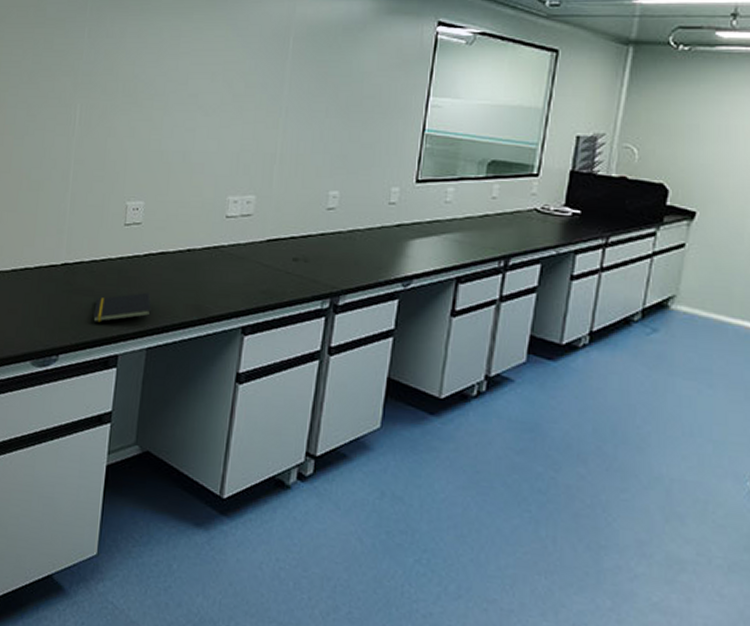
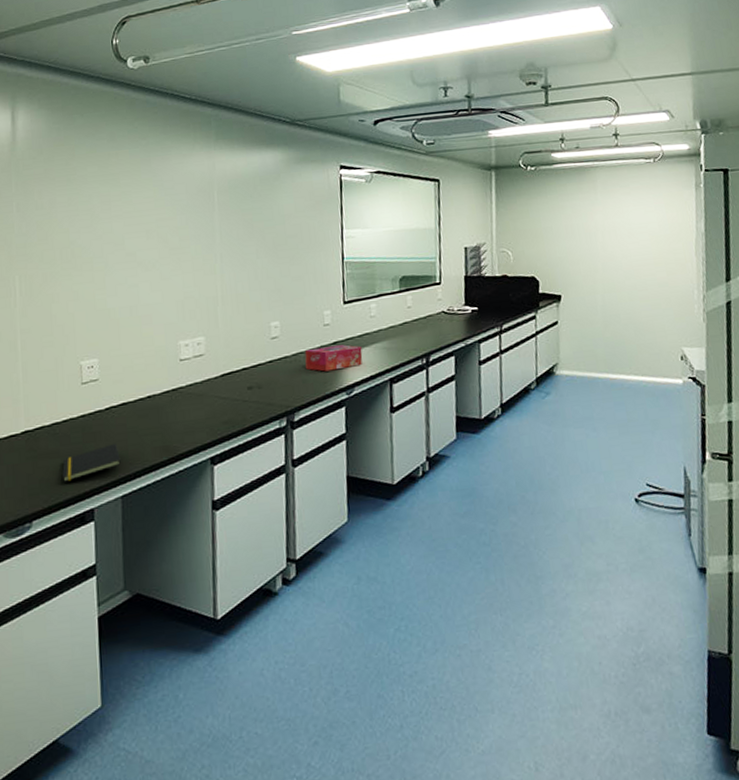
tissue box: none [361,227,429,257] -> present [304,344,363,372]

